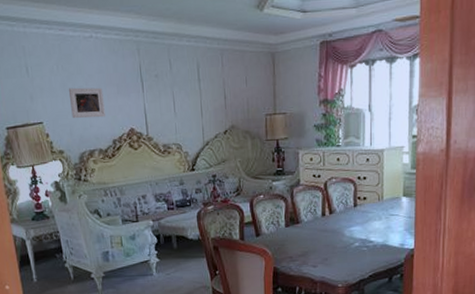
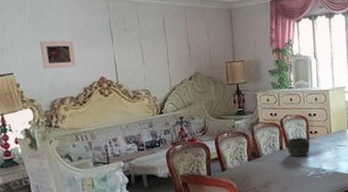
bowl: none [330,203,358,225] -> present [287,137,311,157]

